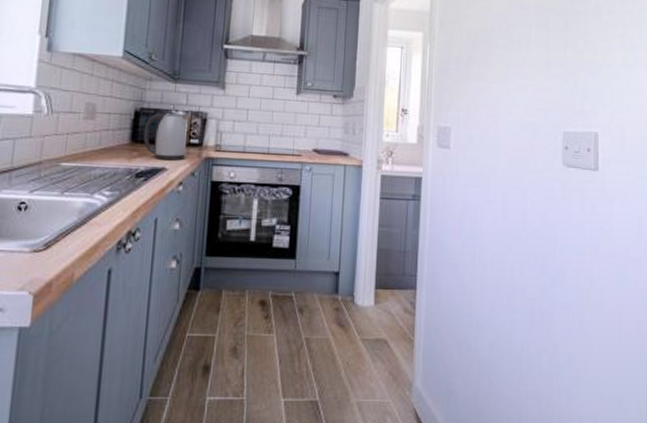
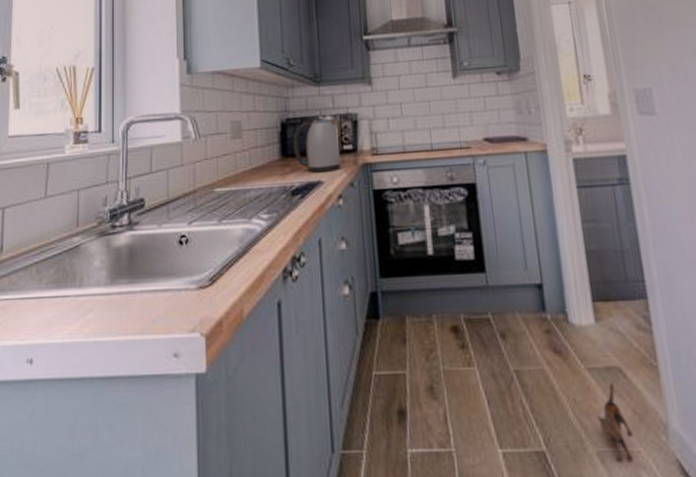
cat: none [363,350,387,410] -> present [597,382,634,462]

